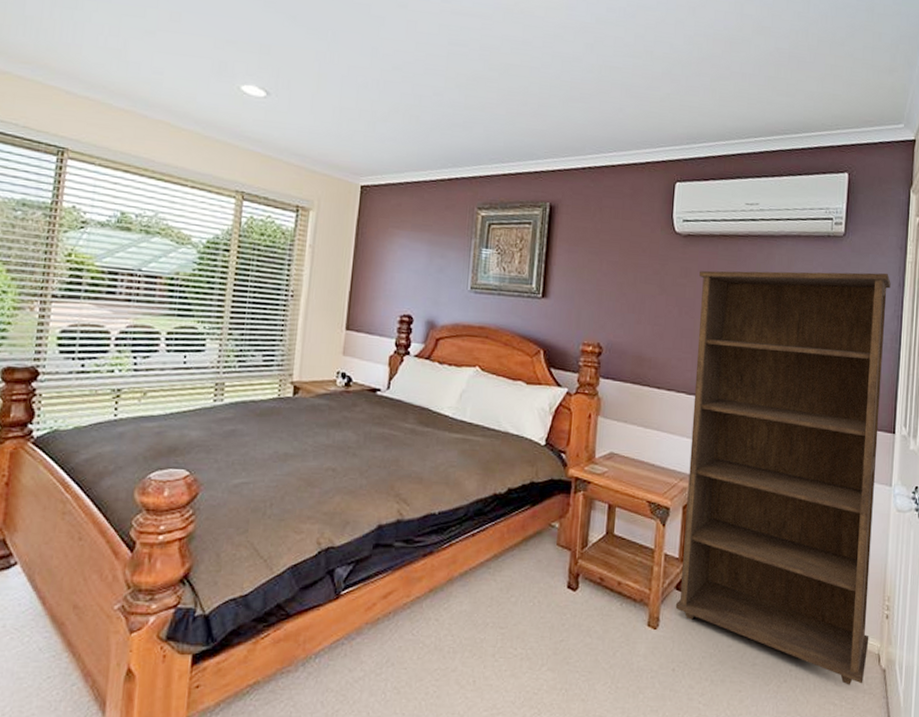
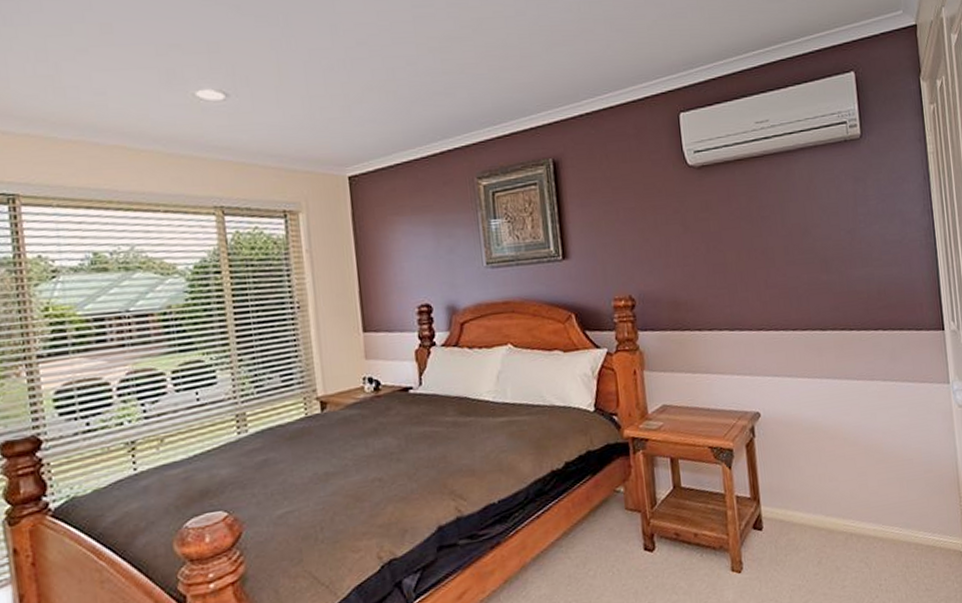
bookcase: present [675,270,891,685] -> none [721,168,953,588]

